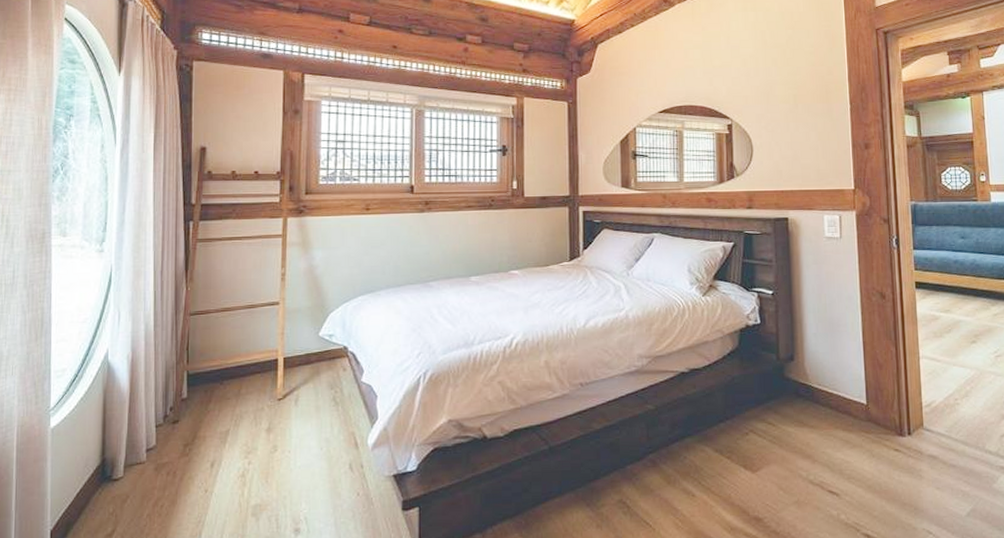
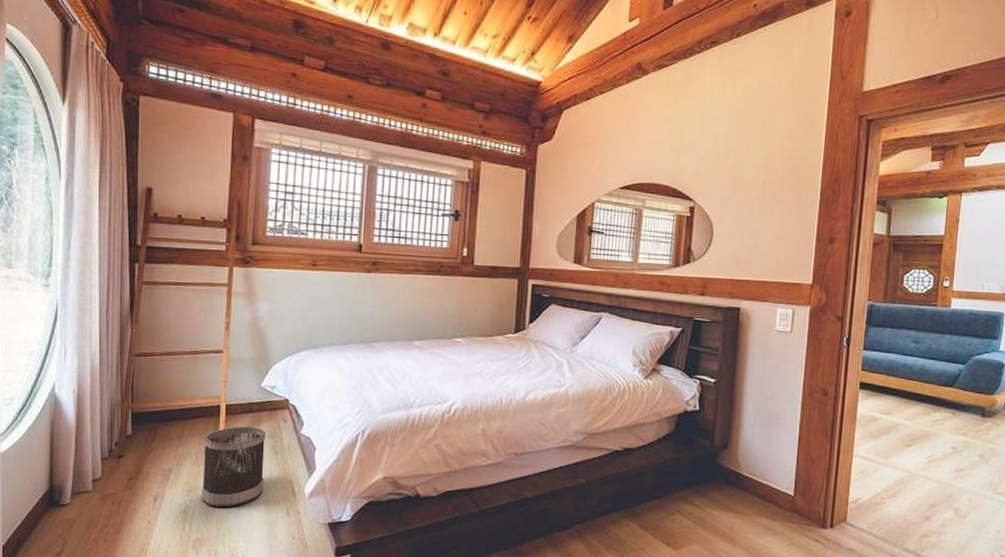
wastebasket: none [260,378,326,468] -> present [201,426,266,507]

